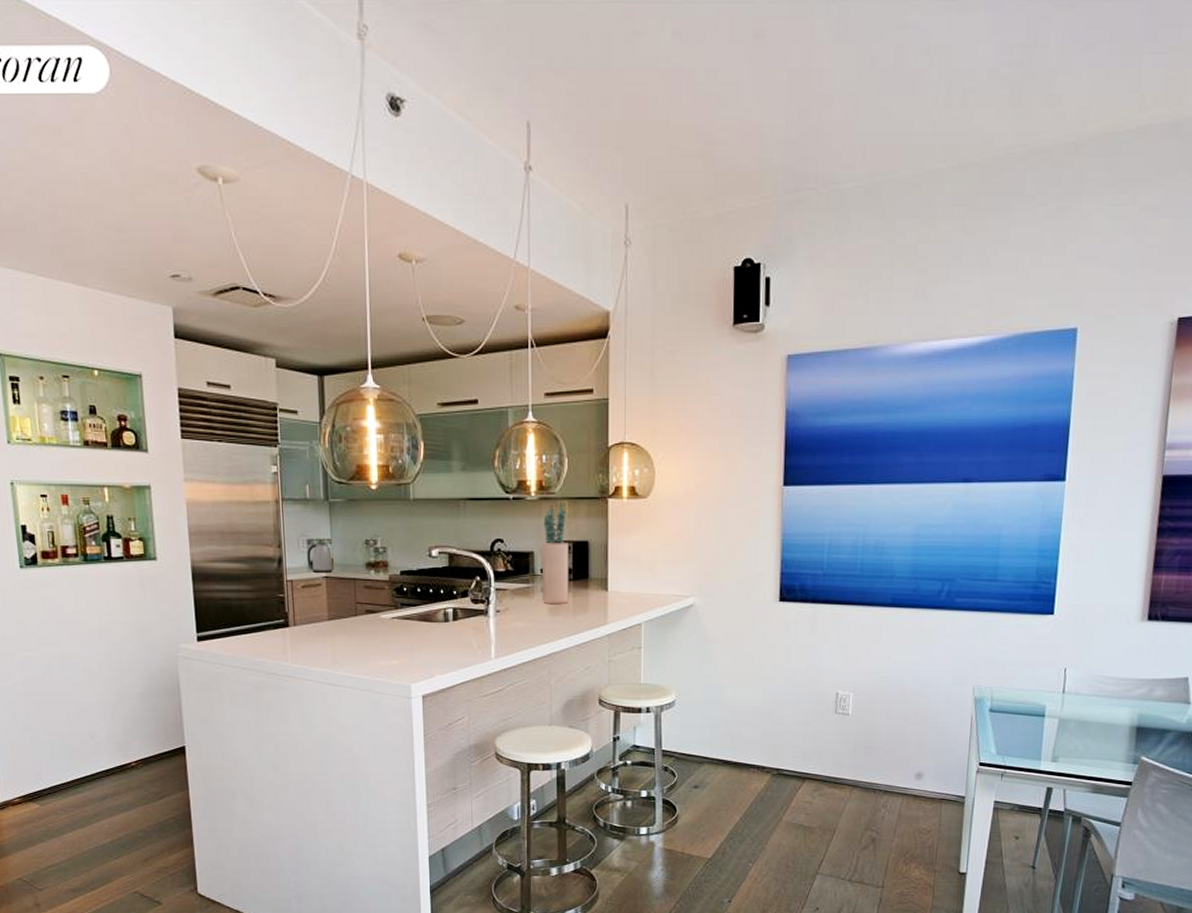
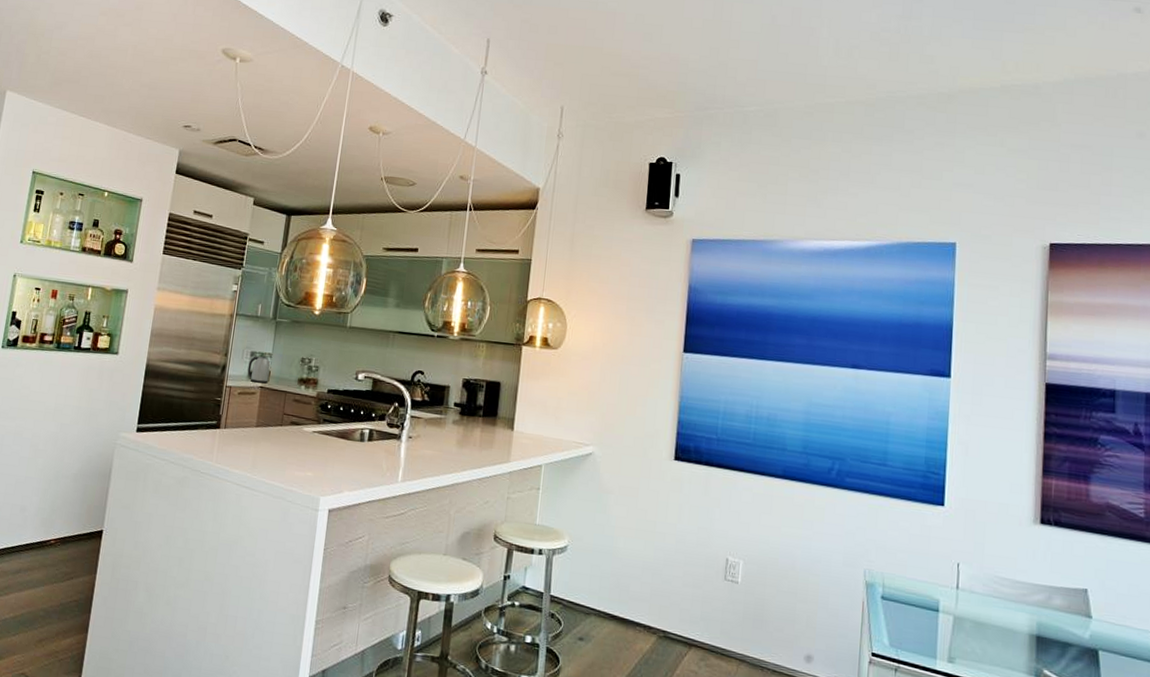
vase: present [542,500,569,605] -> none [452,342,484,438]

